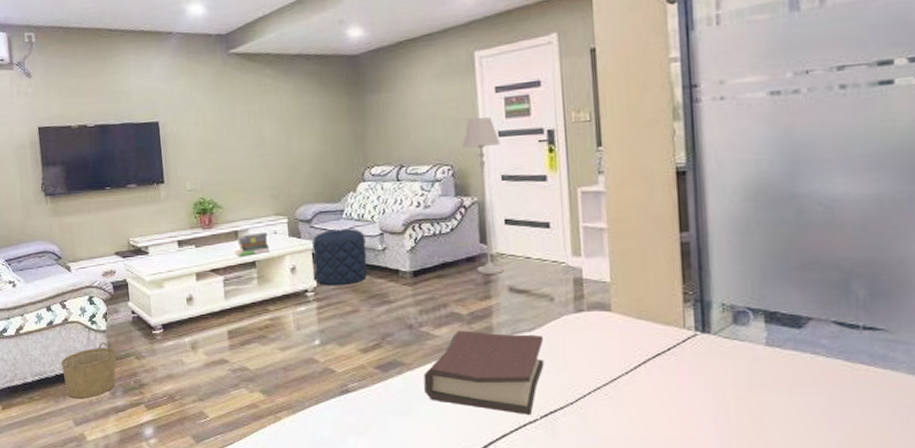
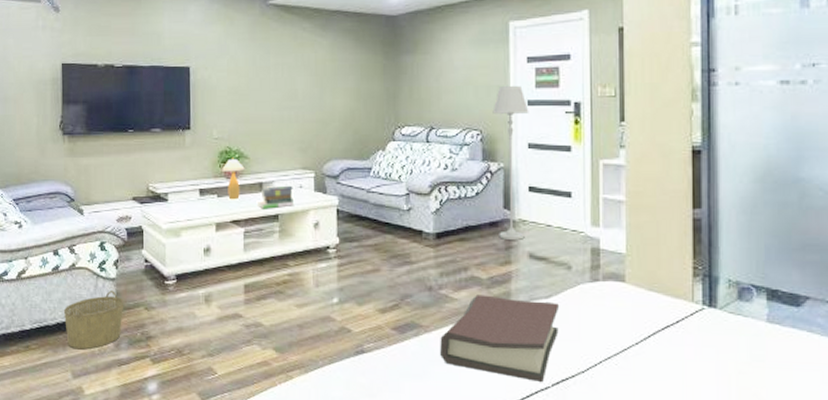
table lamp: none [196,207,220,250] -> present [221,156,245,200]
pouf: present [312,229,368,286] -> none [337,187,392,244]

